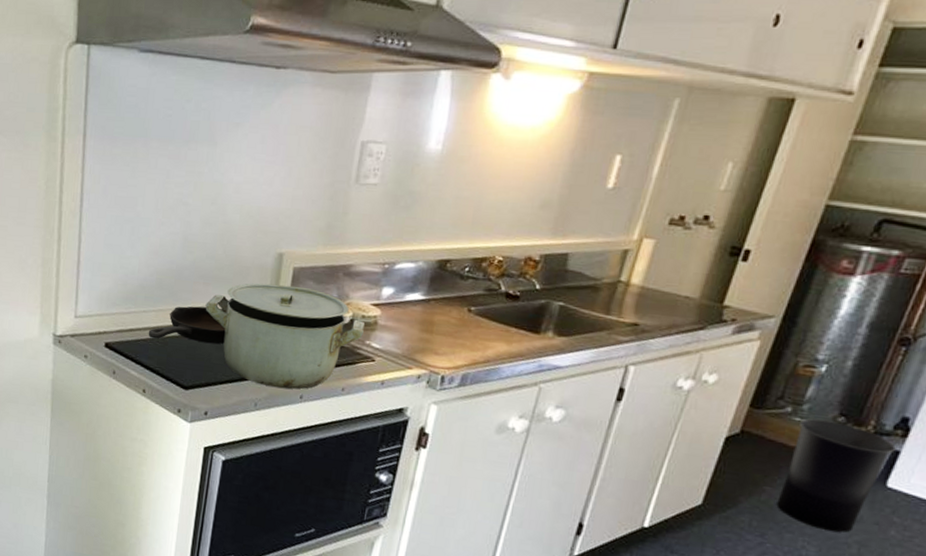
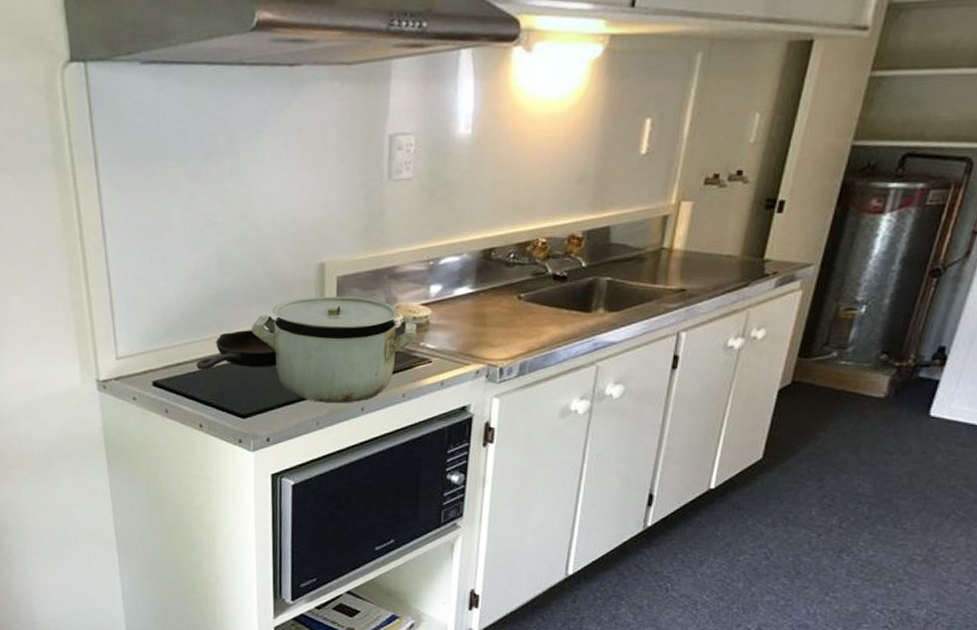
waste bin: present [776,418,896,532] -> none [831,360,935,465]

